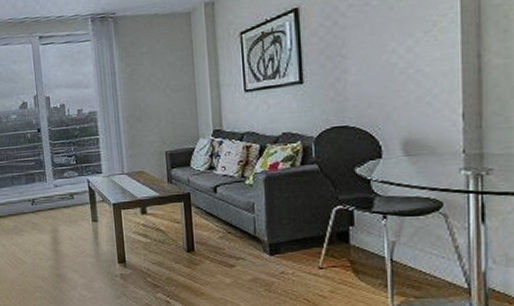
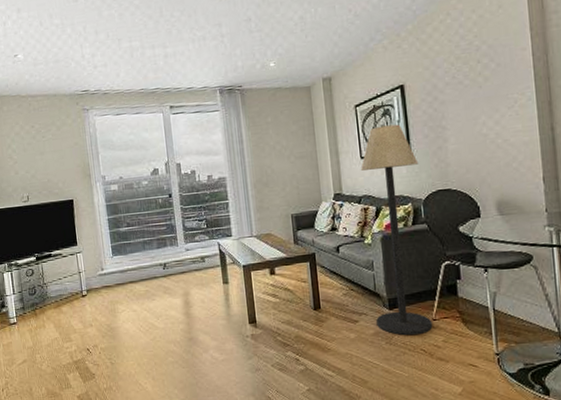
floor lamp: none [243,53,319,284] -> present [360,124,433,336]

